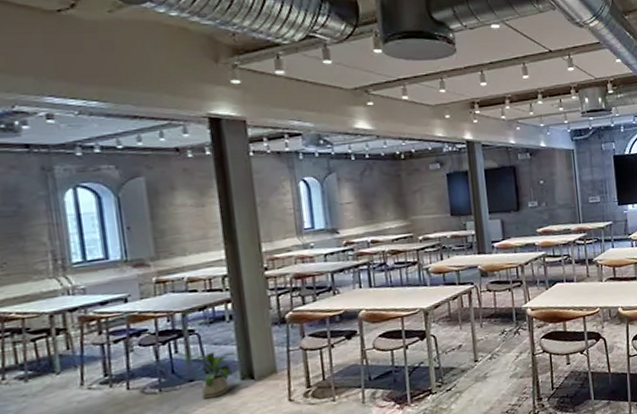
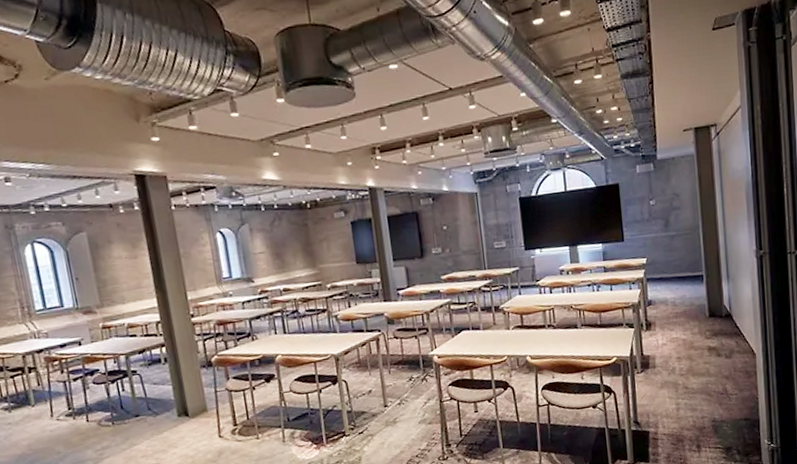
house plant: present [194,352,238,399] -> none [138,391,174,433]

